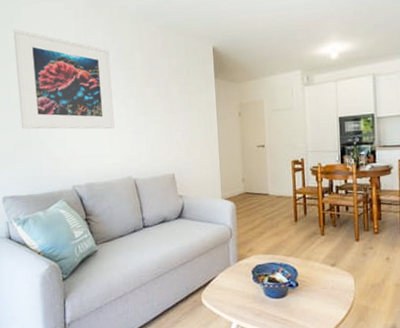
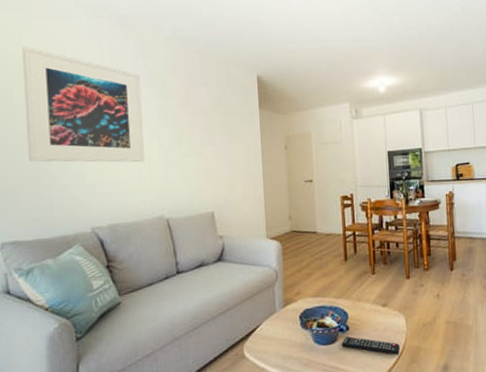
remote control: none [291,292,349,312] -> present [342,336,401,355]

